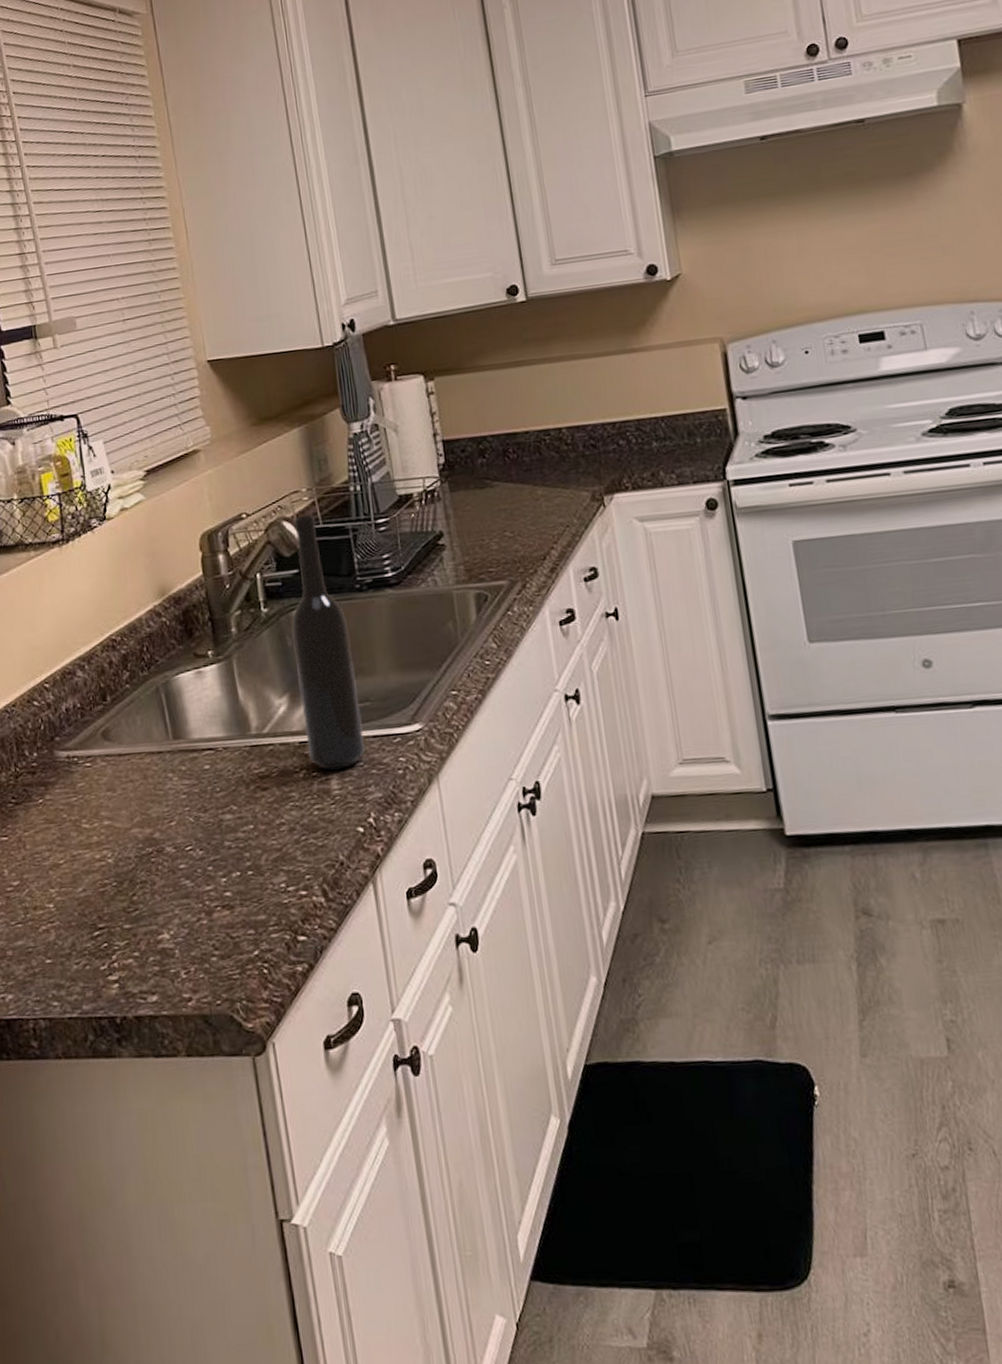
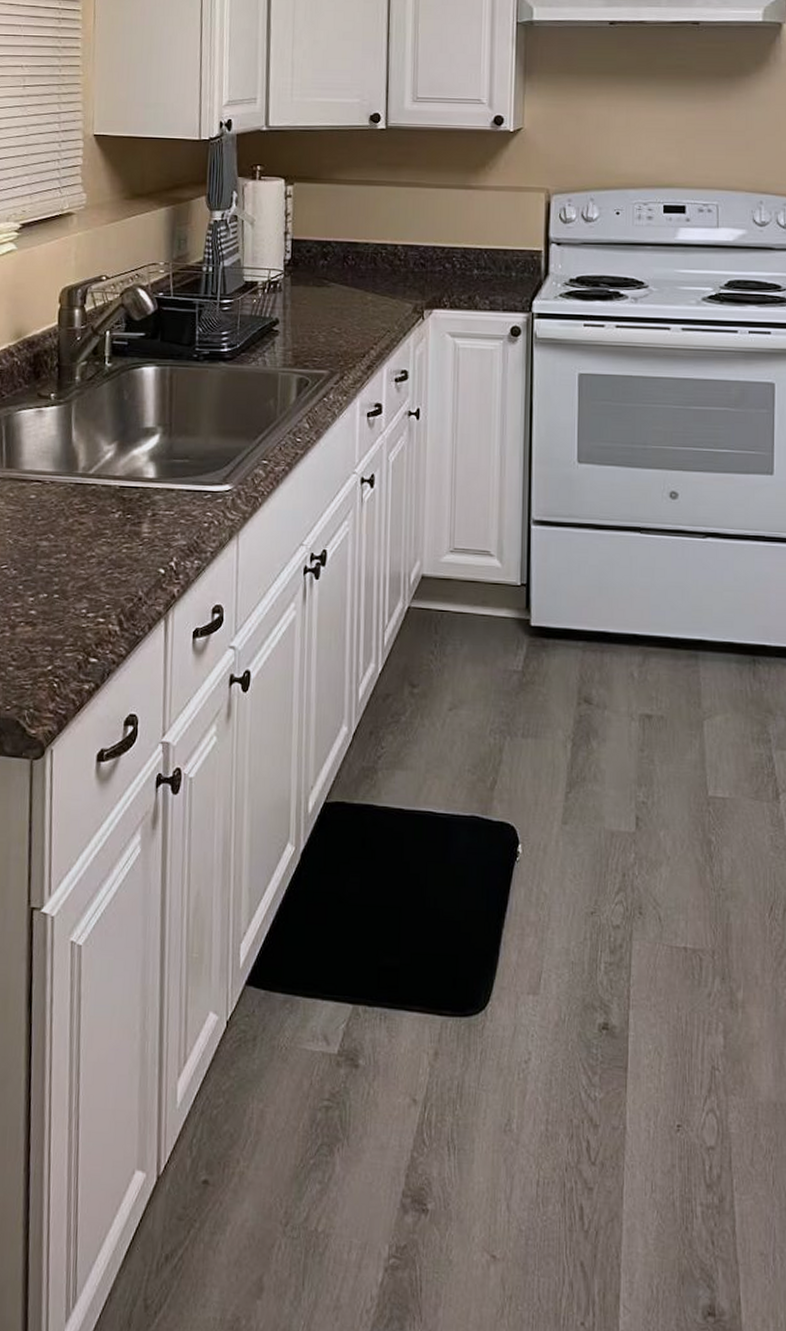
bottle: present [291,514,365,770] -> none [126,286,181,515]

